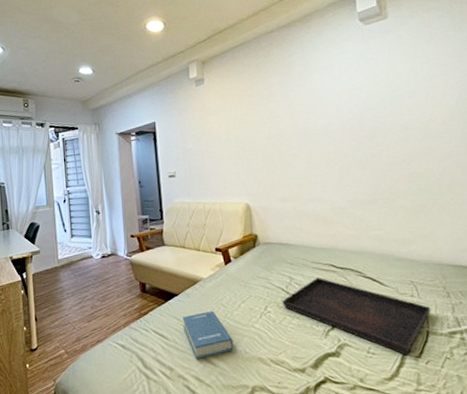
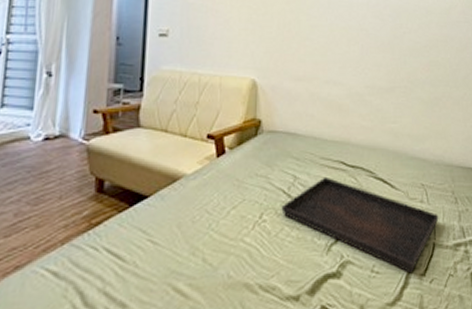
hardback book: present [182,310,234,359] -> none [149,219,215,289]

